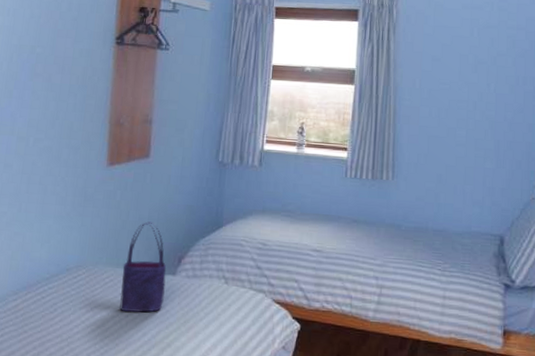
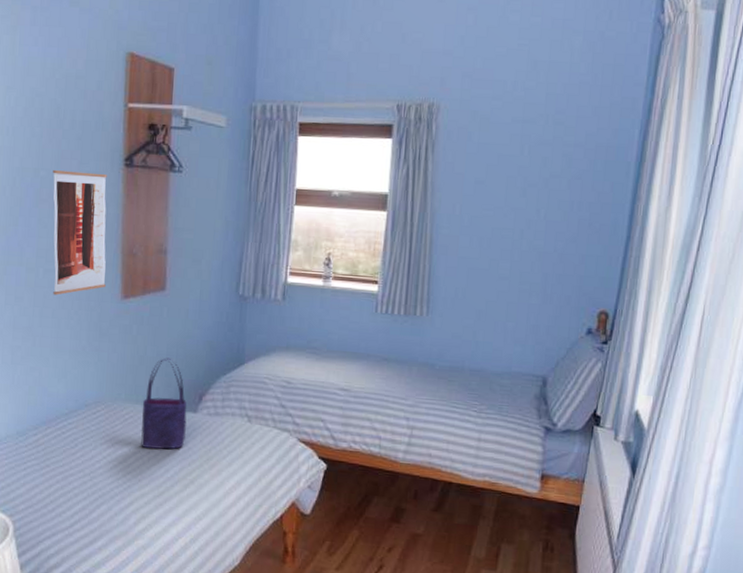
wall art: none [41,47,99,163] -> present [53,170,107,295]

